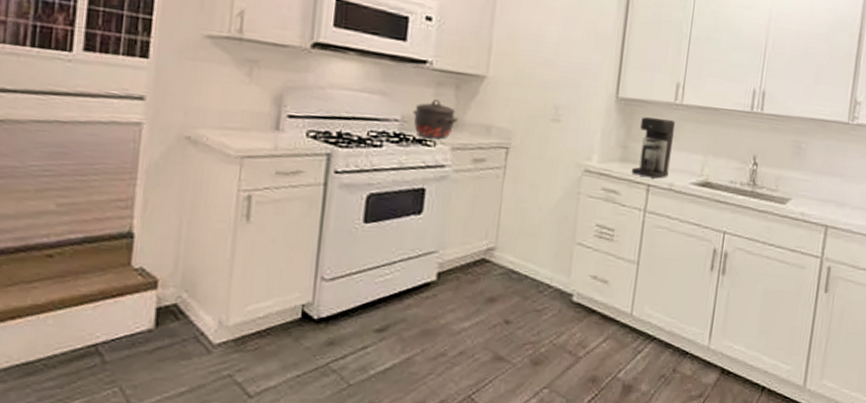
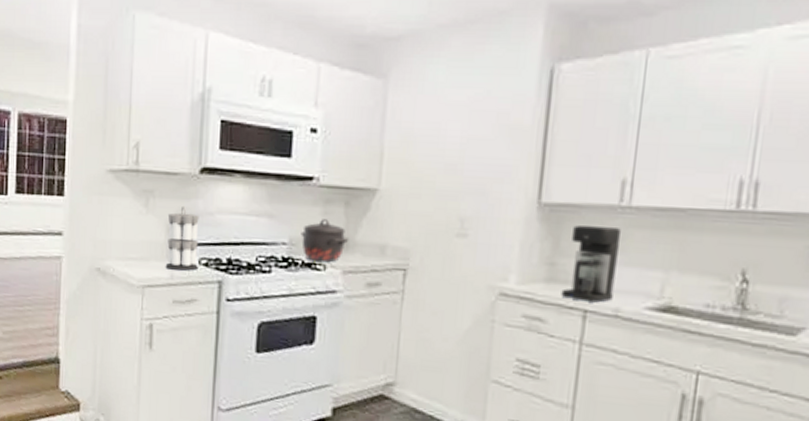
spice rack: none [268,78,309,143] -> present [165,205,199,271]

